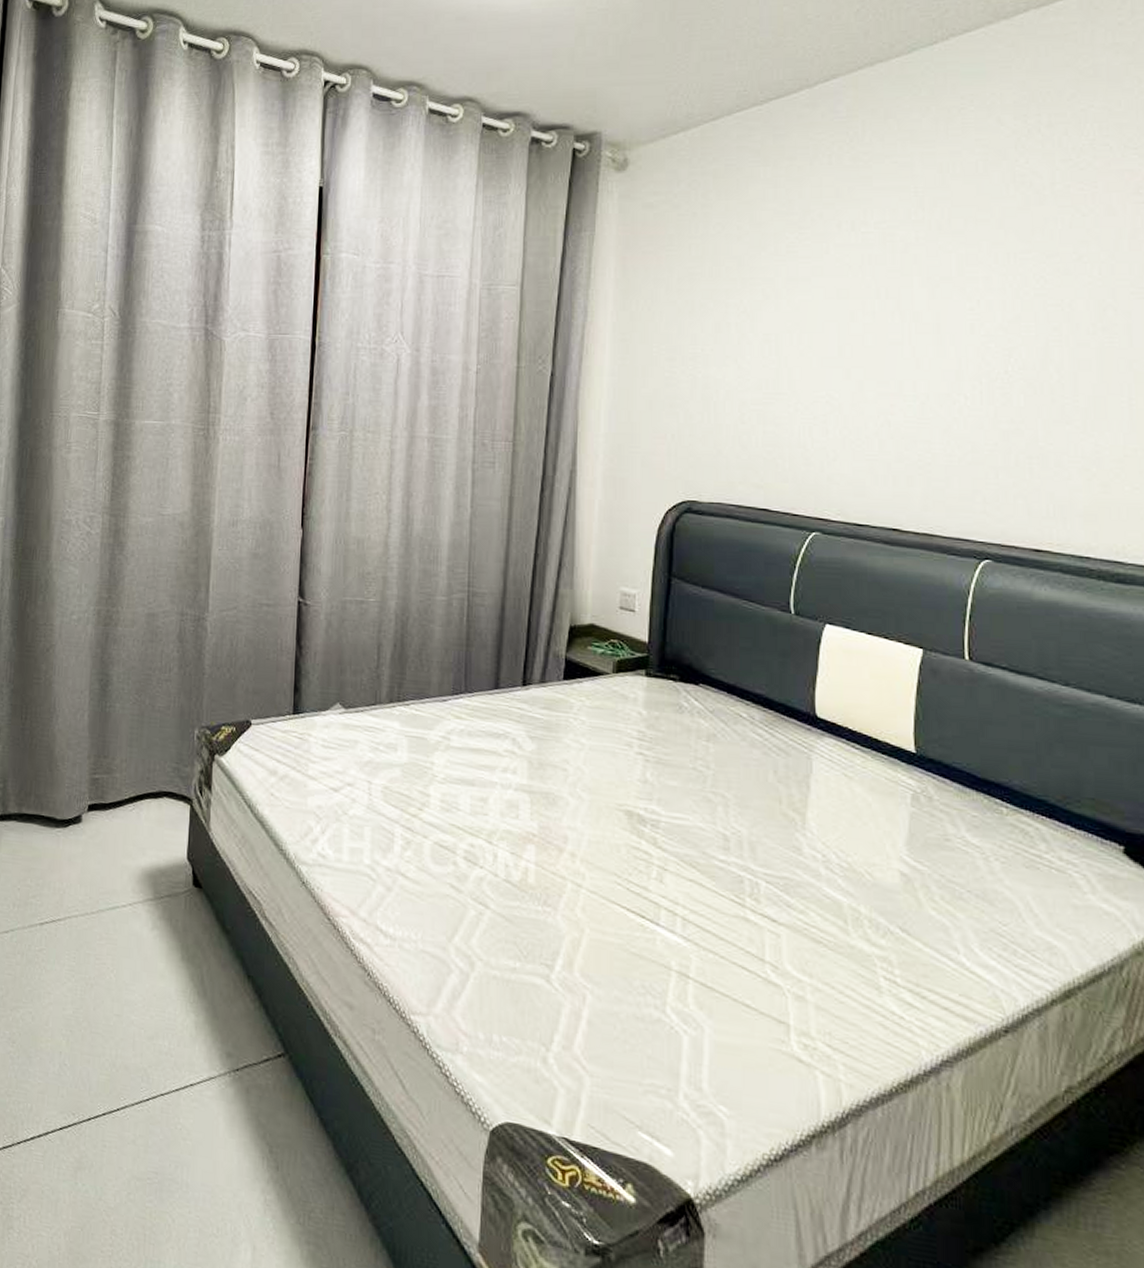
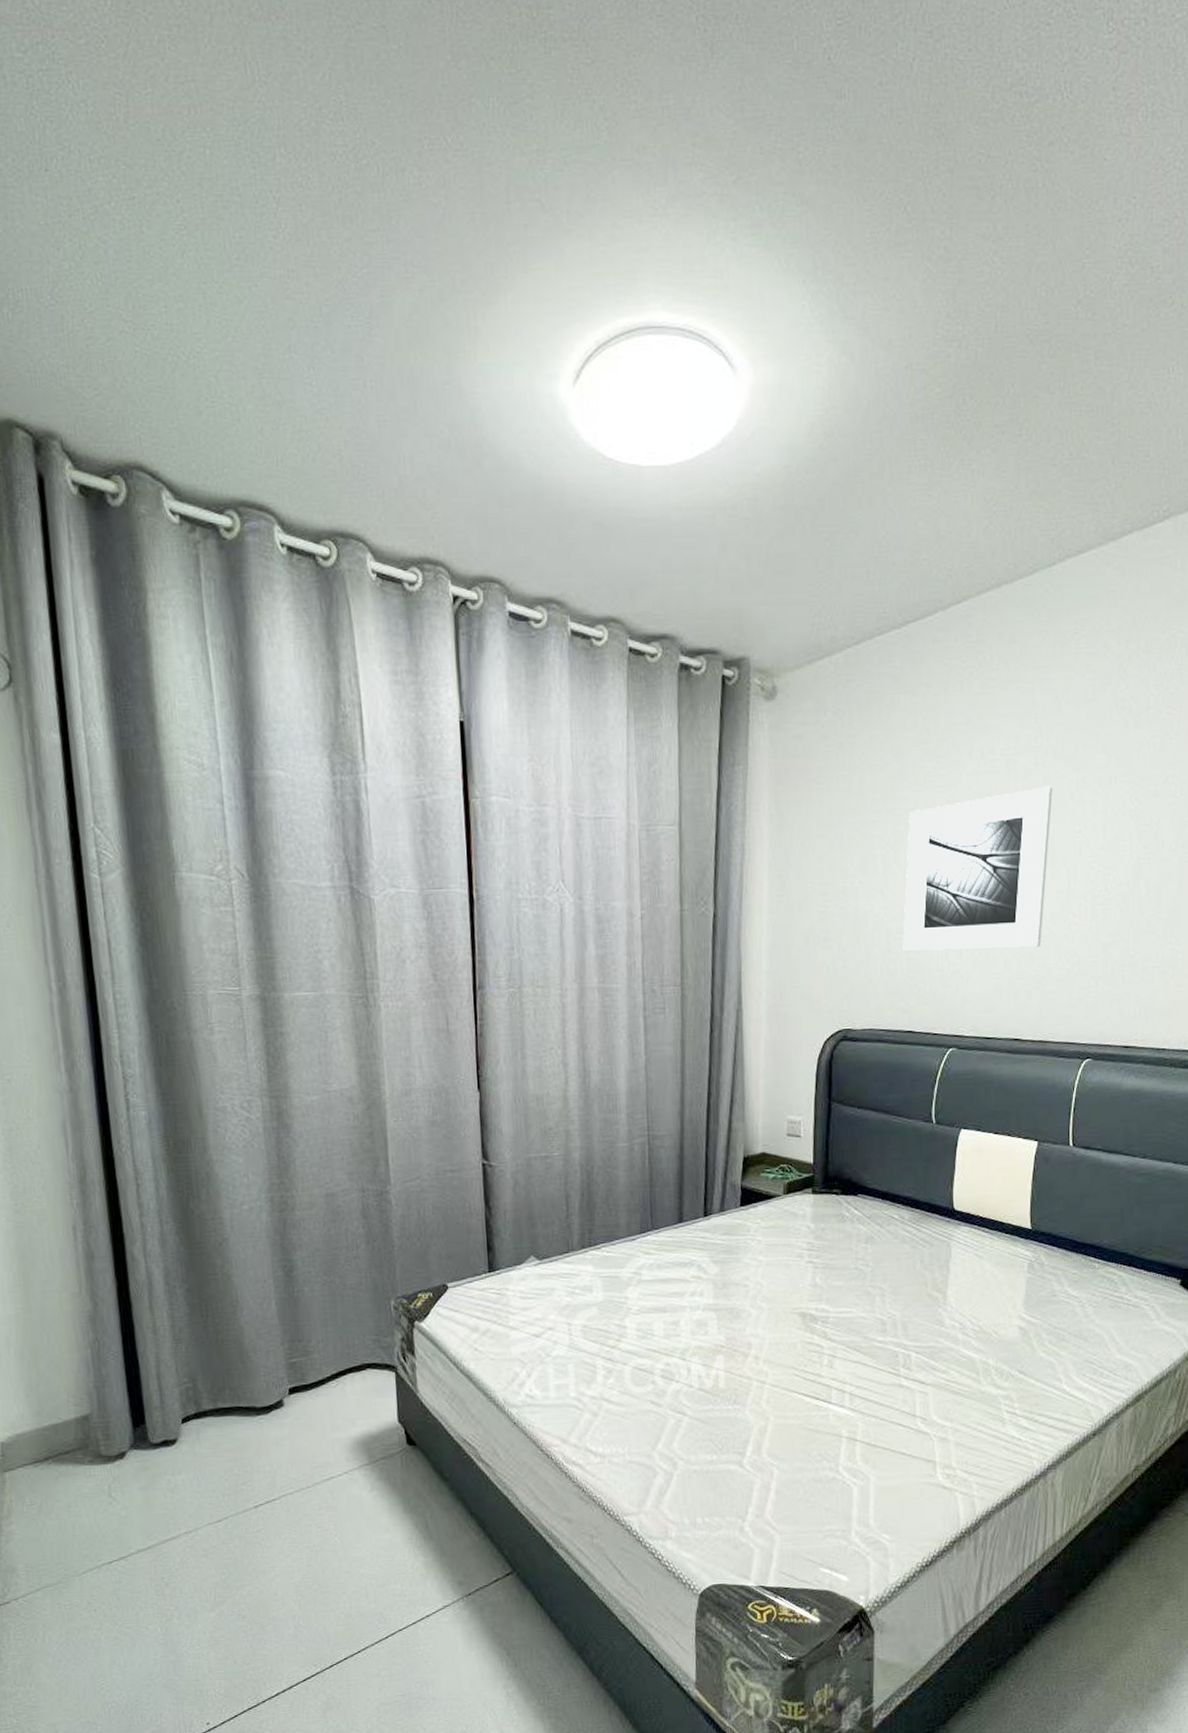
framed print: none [758,261,938,430] -> present [902,786,1053,952]

